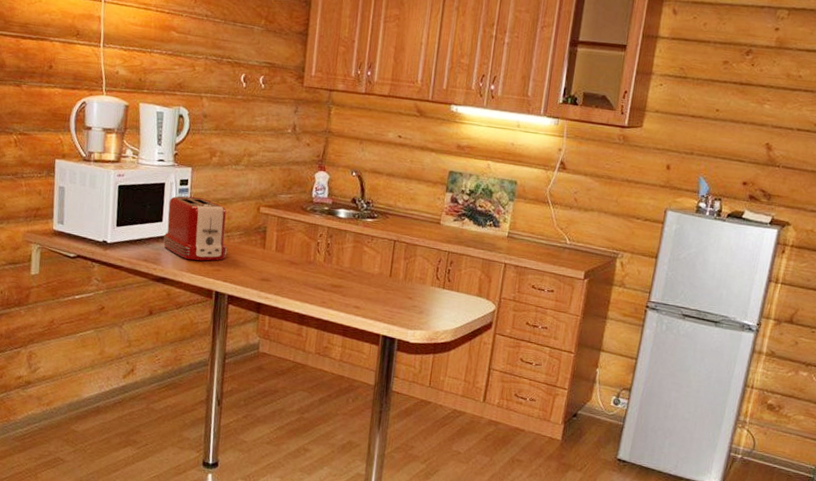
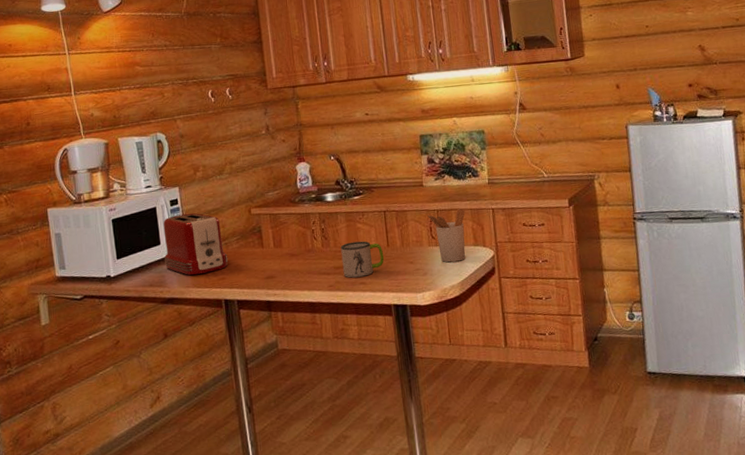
mug: none [339,263,384,301] -> present [340,241,385,278]
utensil holder: none [437,254,477,308] -> present [427,208,466,263]

